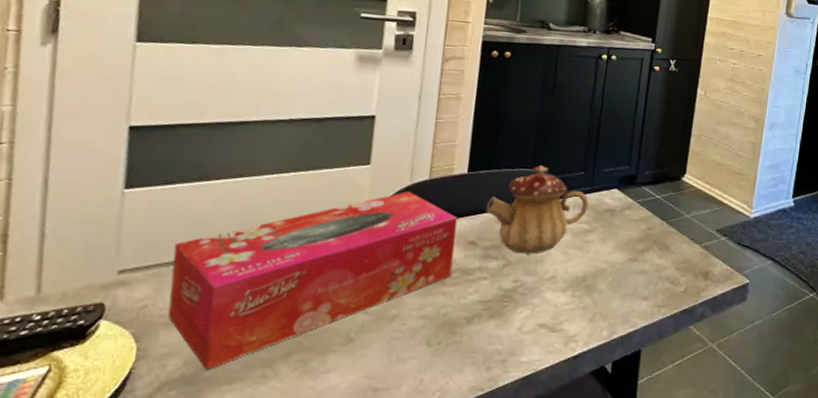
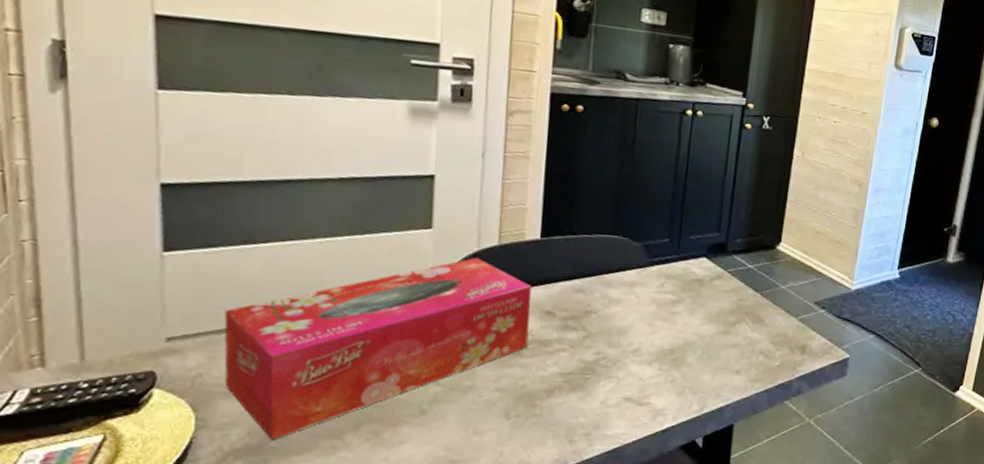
teapot: present [486,166,589,254] -> none [562,231,675,326]

